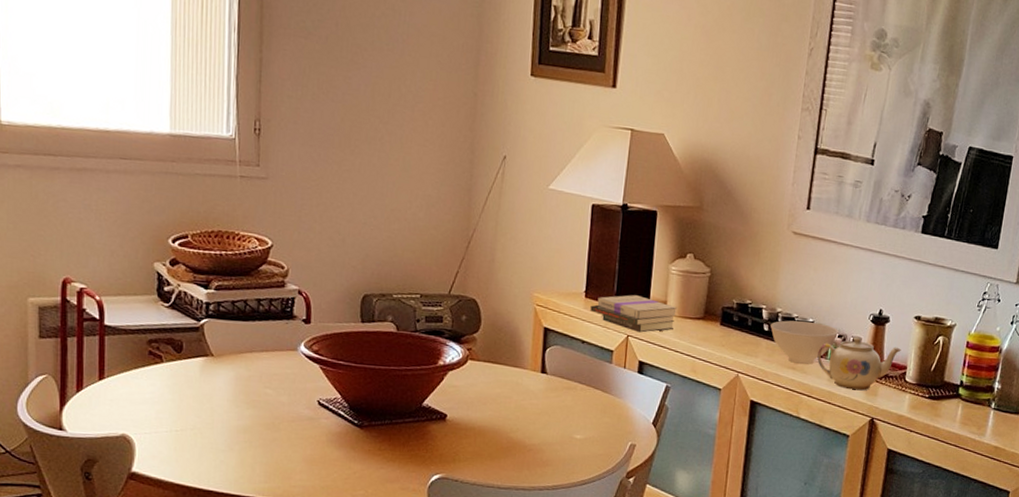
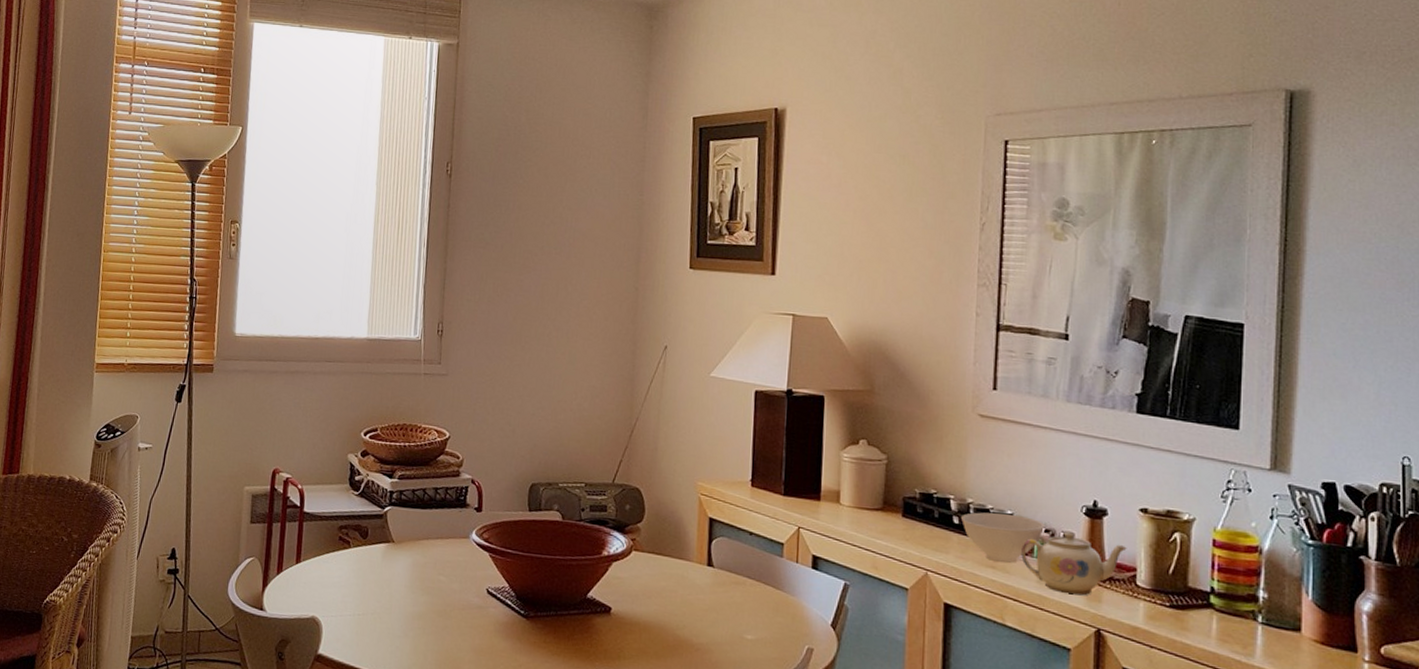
books: present [590,295,677,333] -> none [757,483,852,525]

